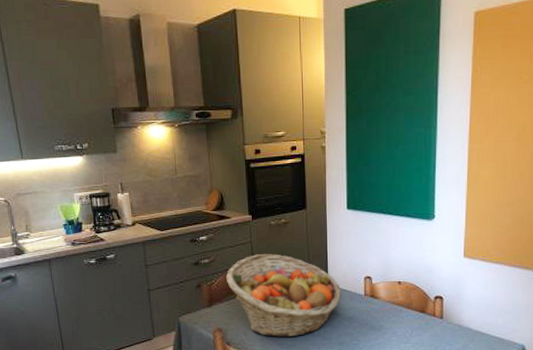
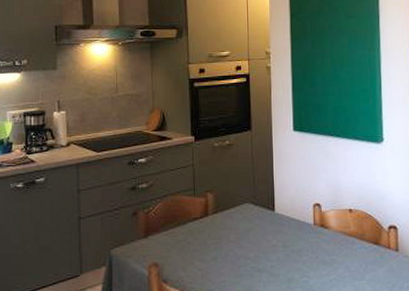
fruit basket: present [225,254,342,338] -> none [164,178,290,274]

